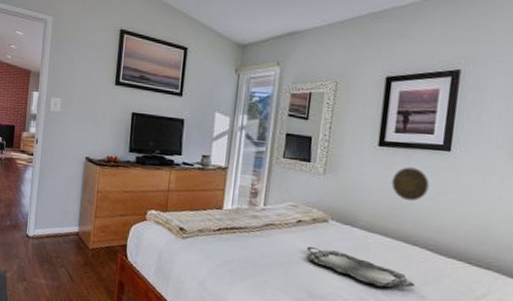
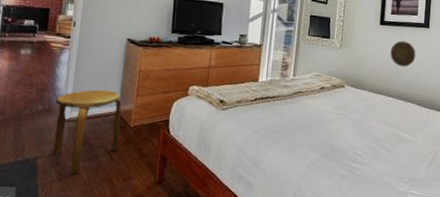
stool: none [19,208,81,291] -> present [52,90,122,175]
serving tray: present [306,246,415,288] -> none [328,108,409,137]

